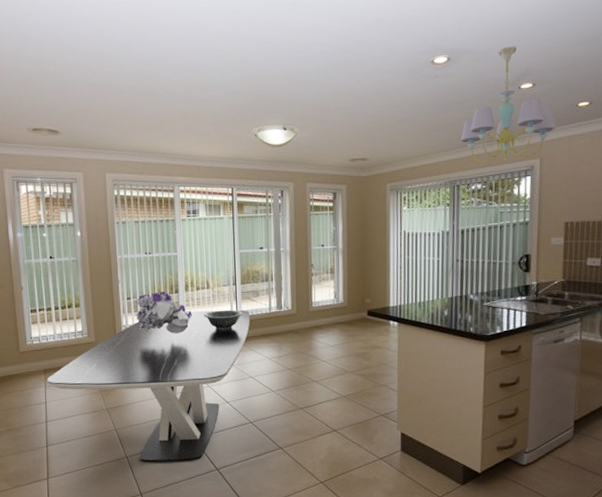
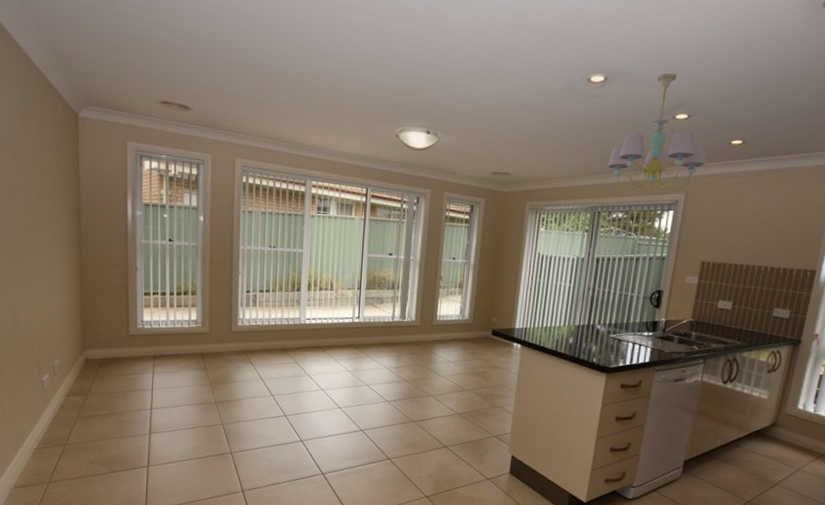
dining table: present [46,310,251,462] -> none [155,311,372,462]
bouquet: present [135,292,193,334] -> none [253,288,313,333]
decorative bowl: present [203,309,243,331] -> none [324,313,365,335]

